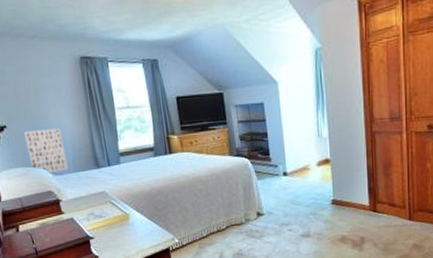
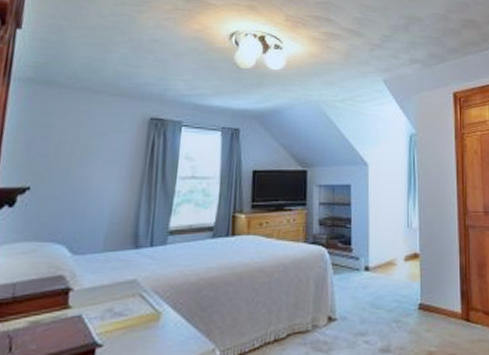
wall art: present [24,127,69,174] -> none [45,195,101,252]

